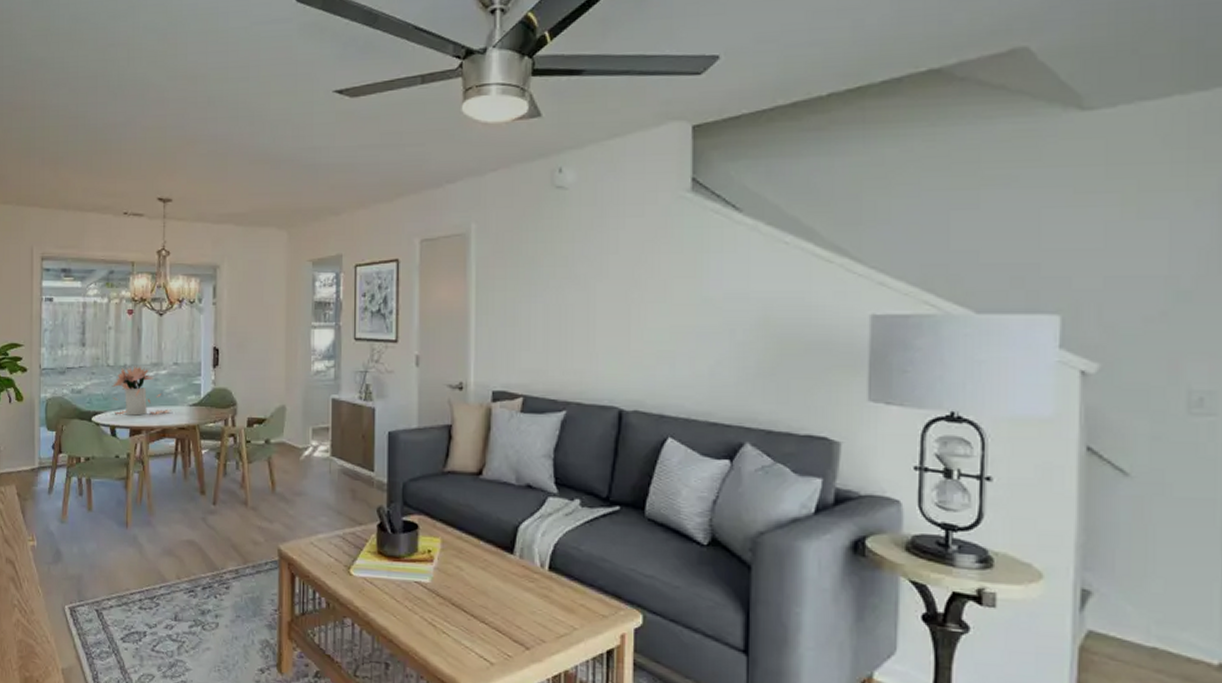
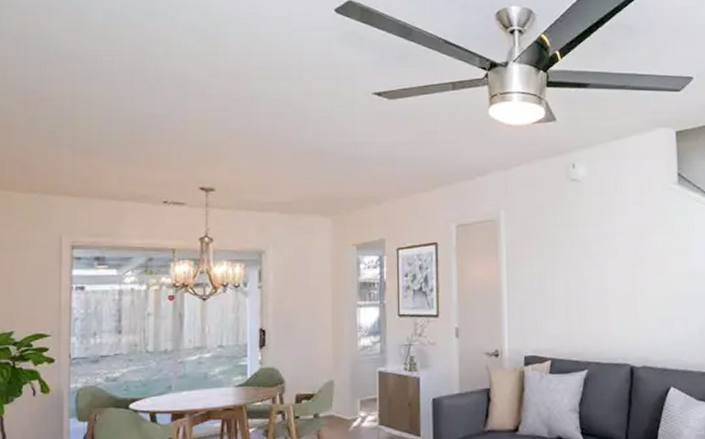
bouquet: present [111,366,172,416] -> none [151,350,217,401]

